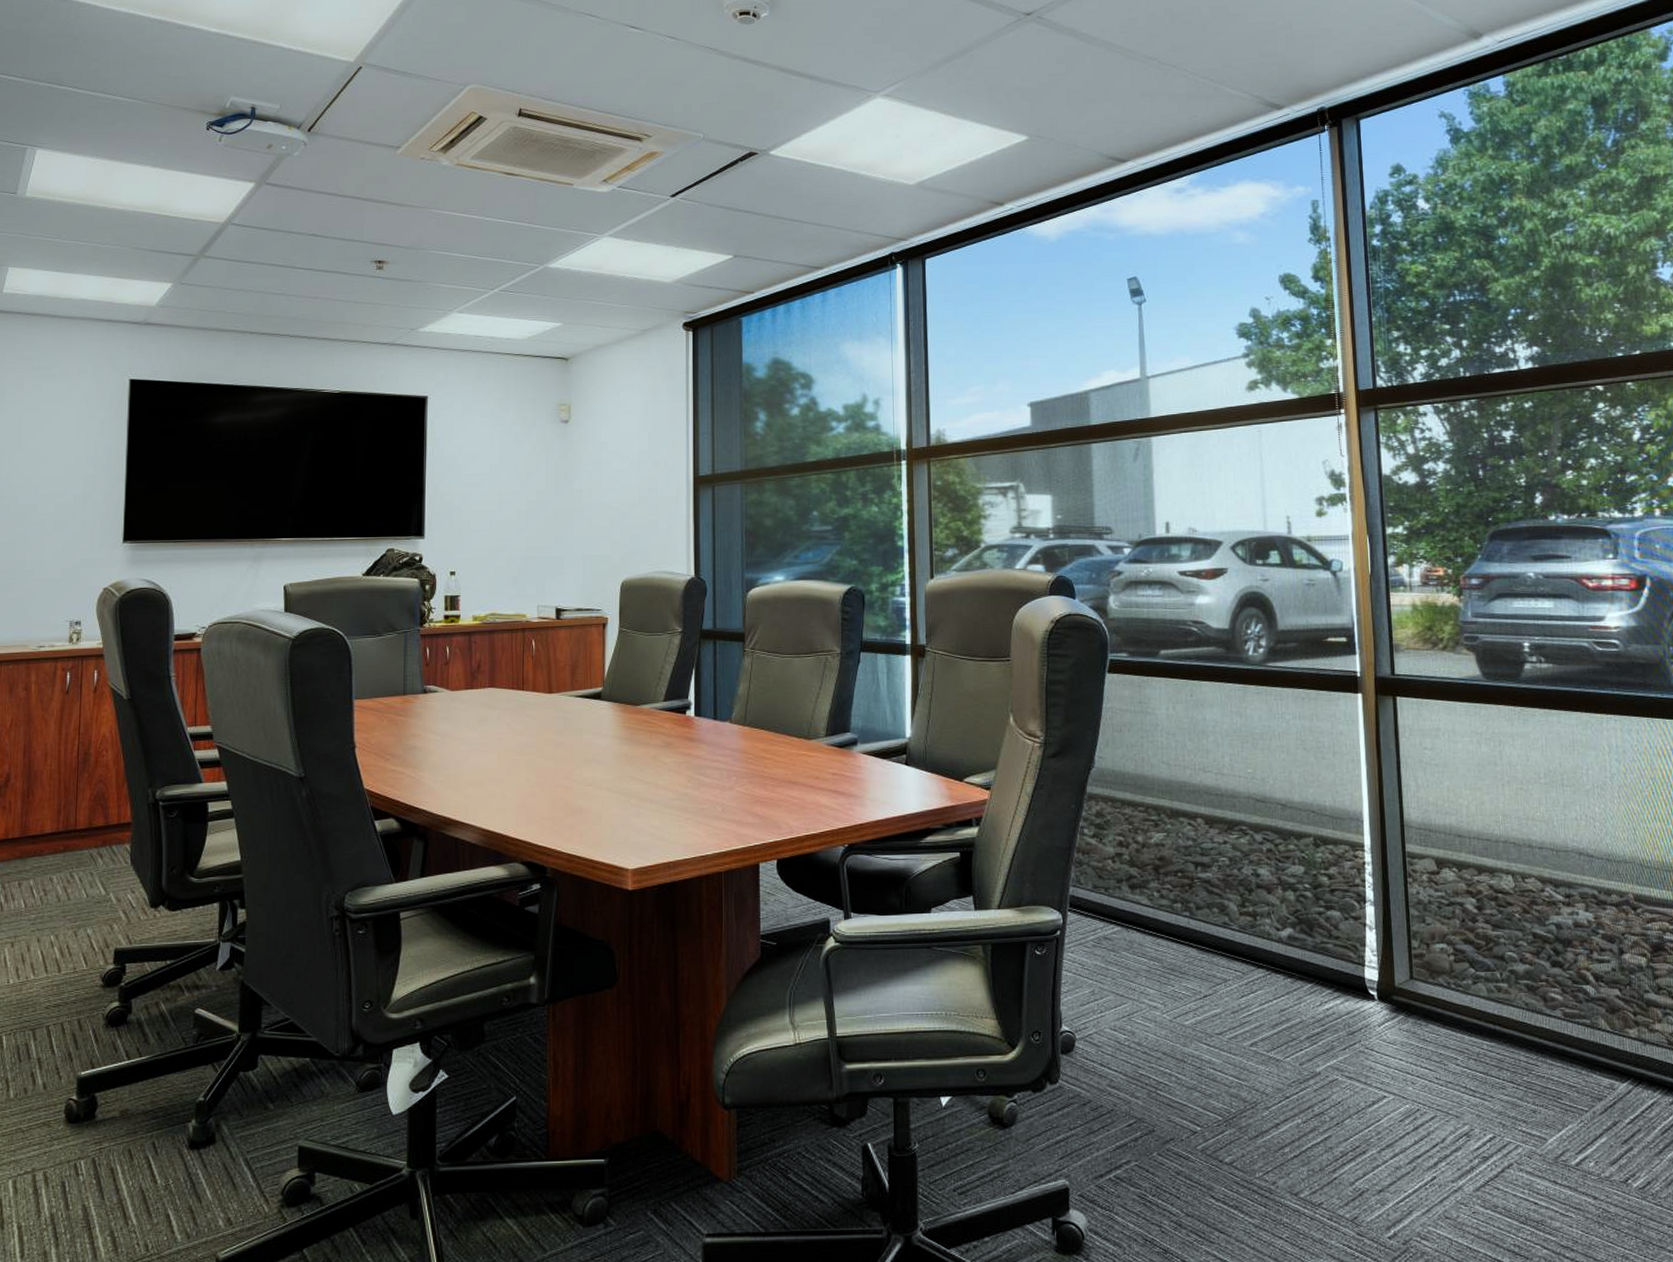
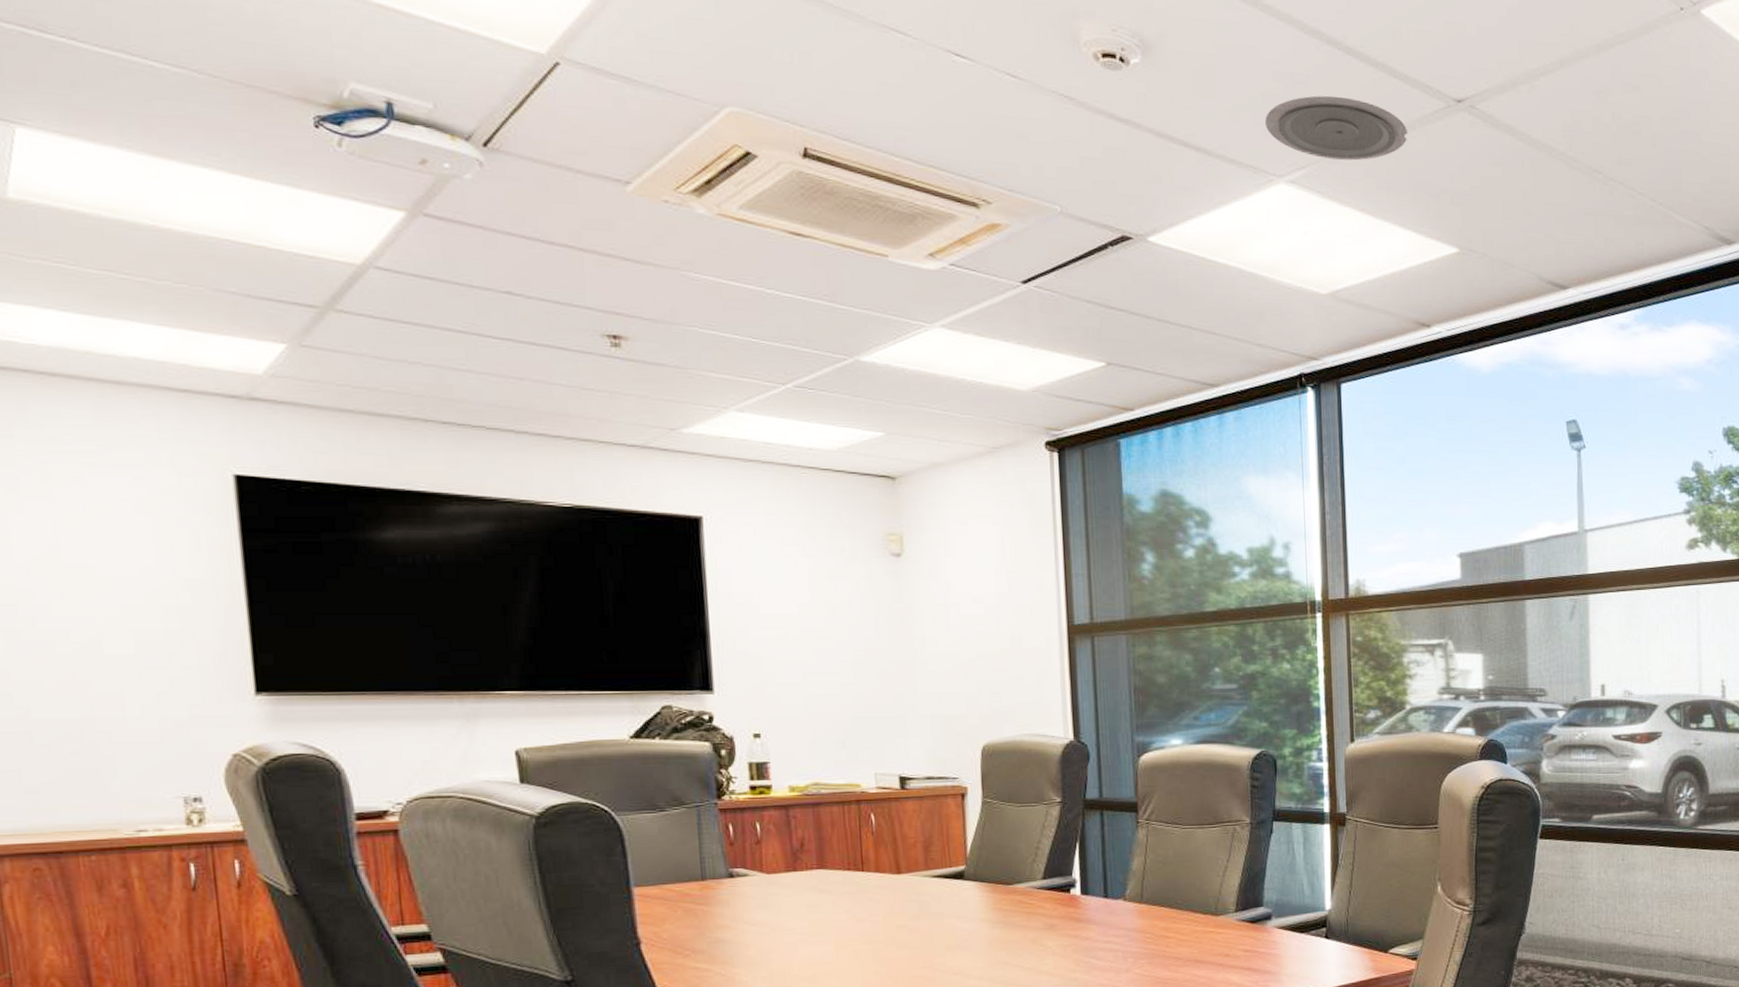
recessed light: none [866,22,985,74] -> present [1265,95,1408,161]

